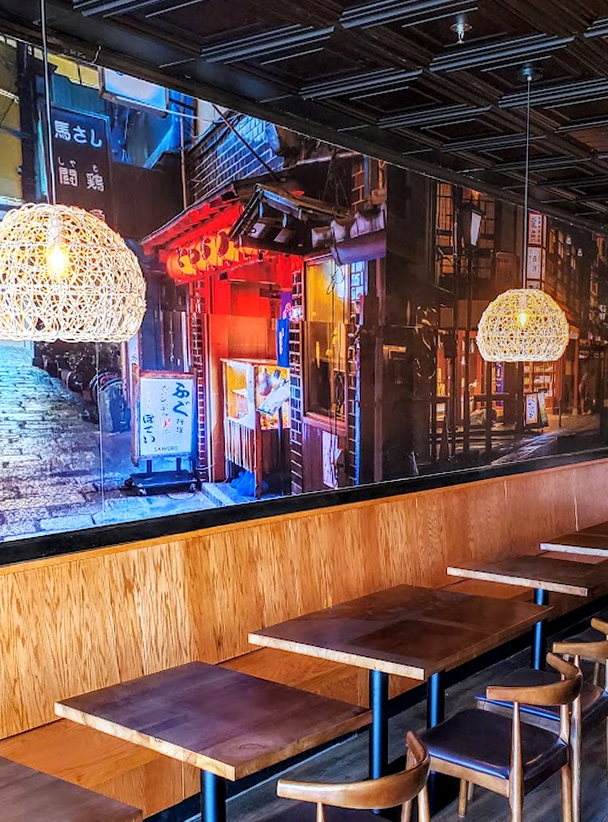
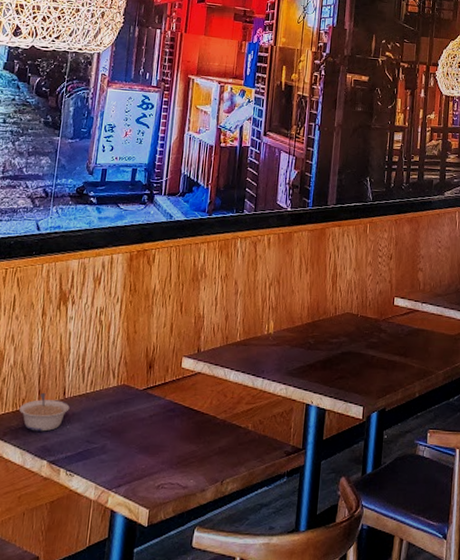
legume: none [103,671,150,706] -> present [18,392,70,432]

